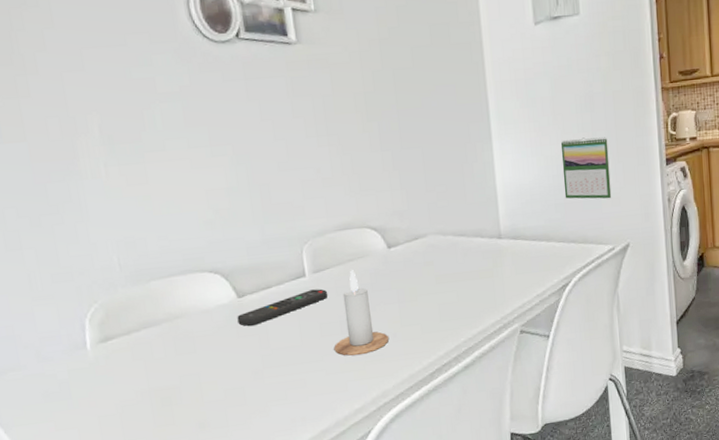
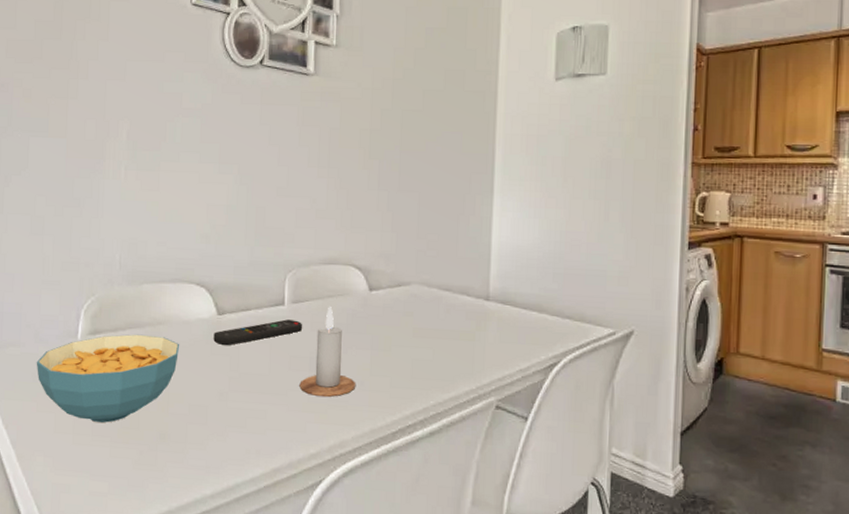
cereal bowl: none [44,330,204,428] -> present [36,334,180,423]
calendar: present [561,137,612,199] -> none [565,204,622,277]

